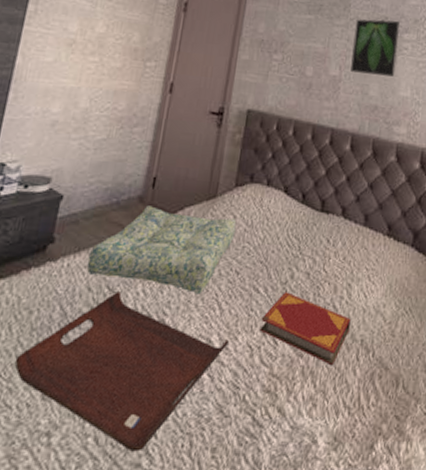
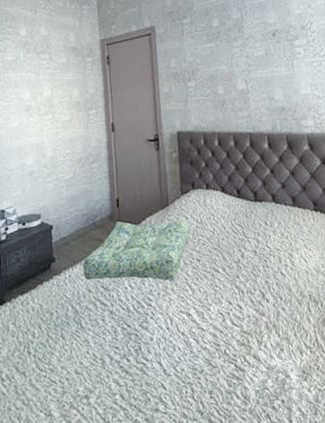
serving tray: present [14,292,229,452] -> none [49,289,204,401]
hardback book: present [259,292,351,366] -> none [225,268,298,319]
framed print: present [350,19,400,77] -> none [251,31,294,83]

